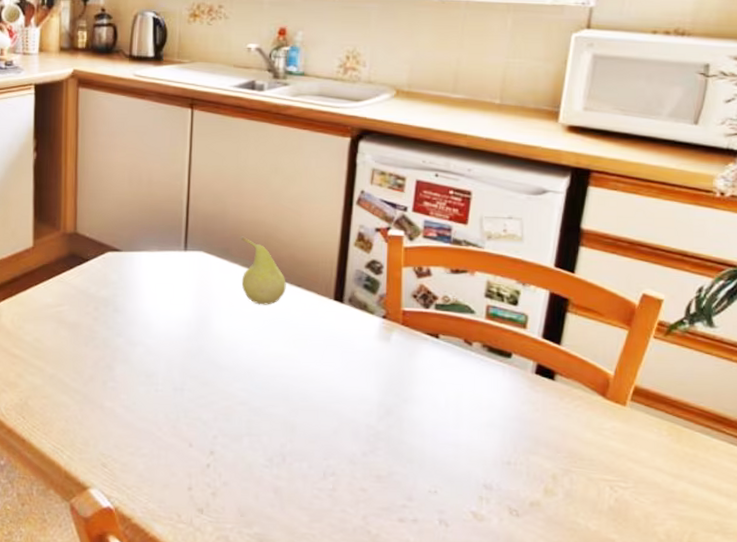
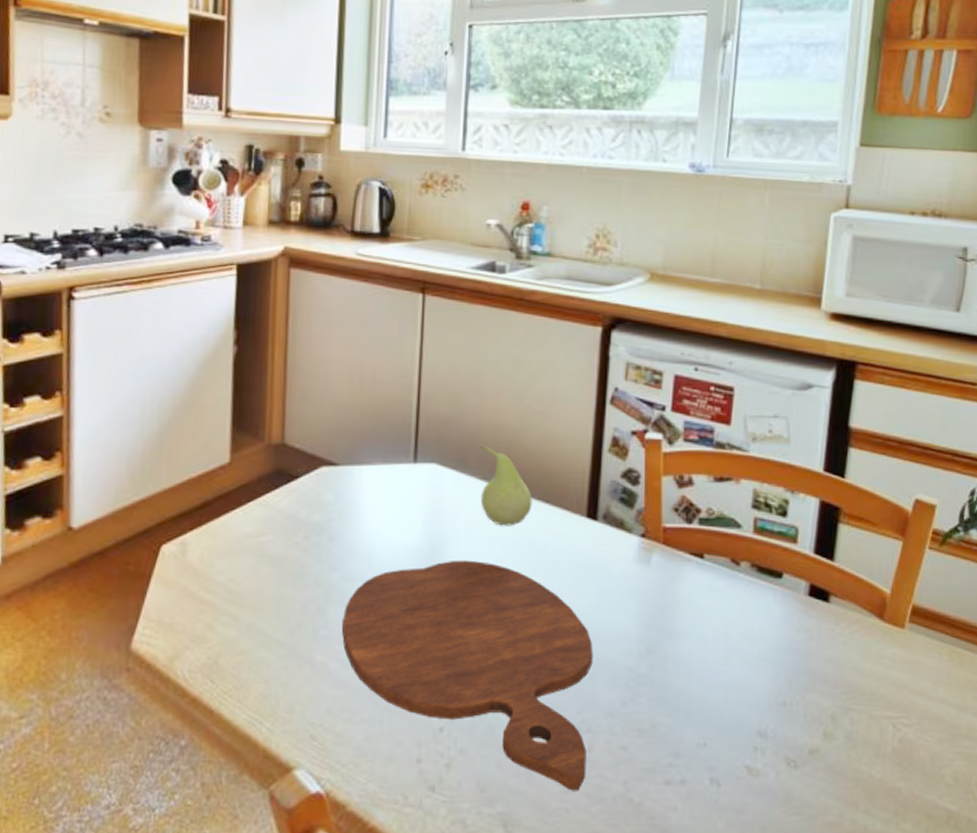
cutting board: none [126,331,338,522] -> present [342,560,593,791]

